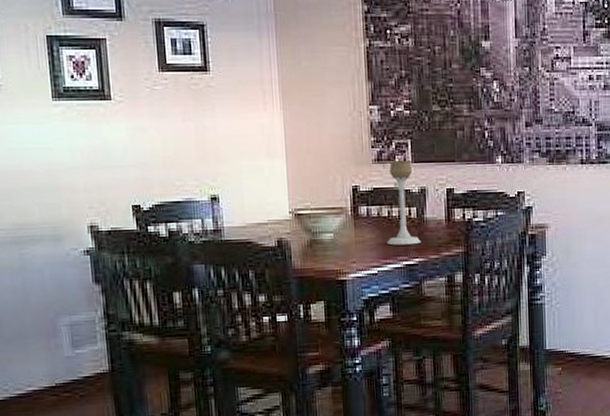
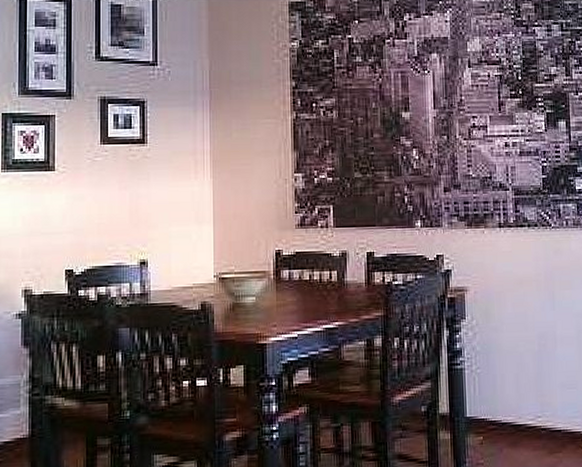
candle holder: present [386,161,421,245] -> none [307,225,341,309]

